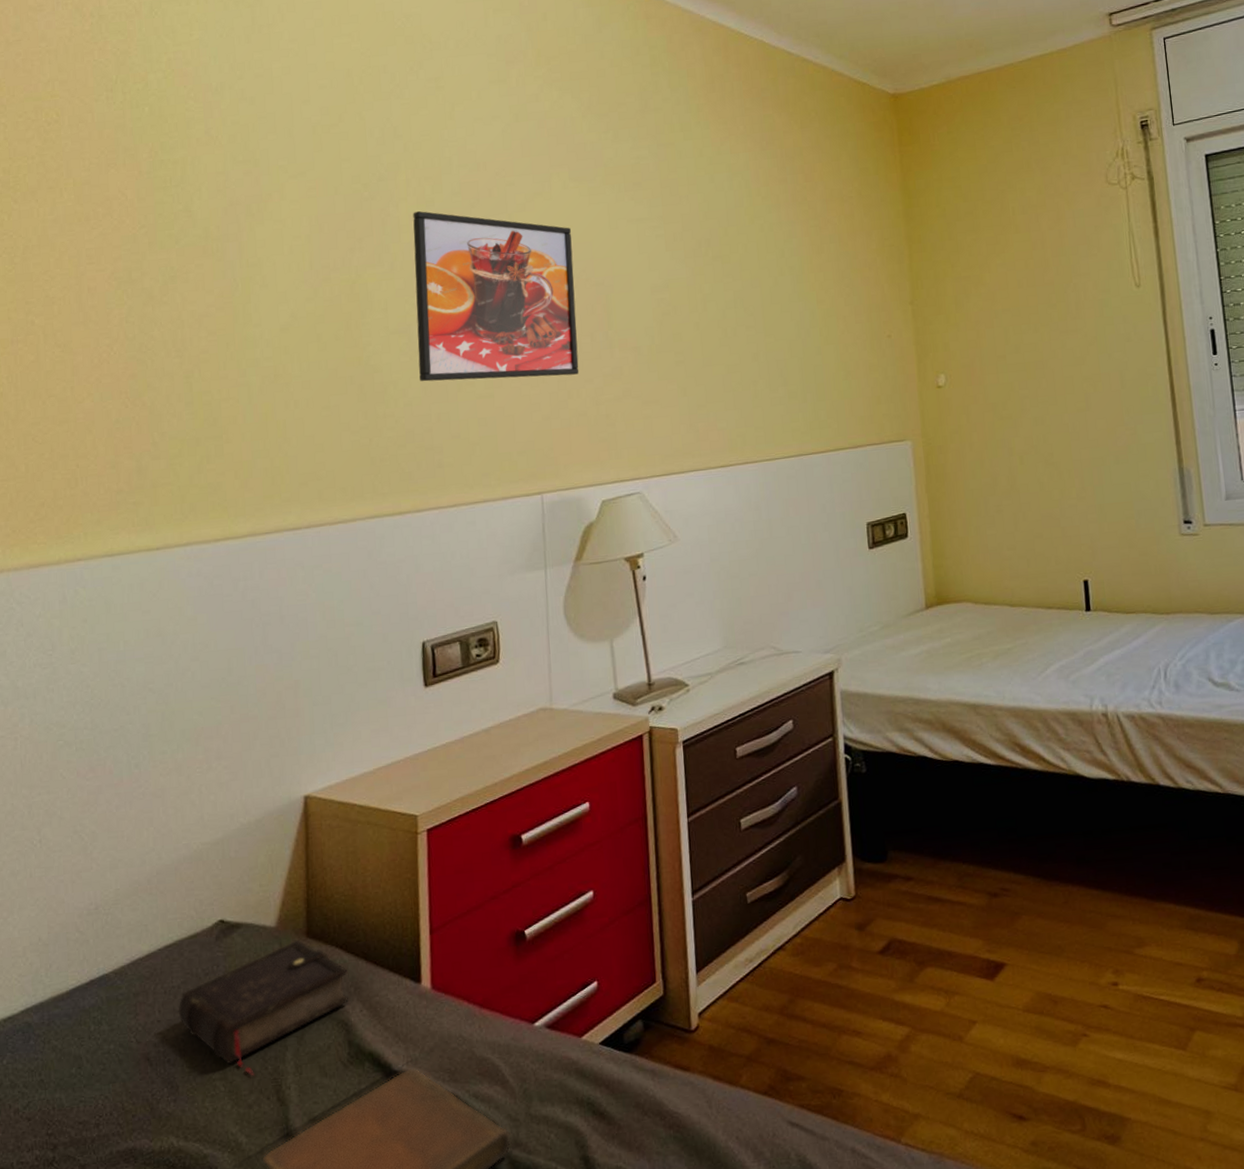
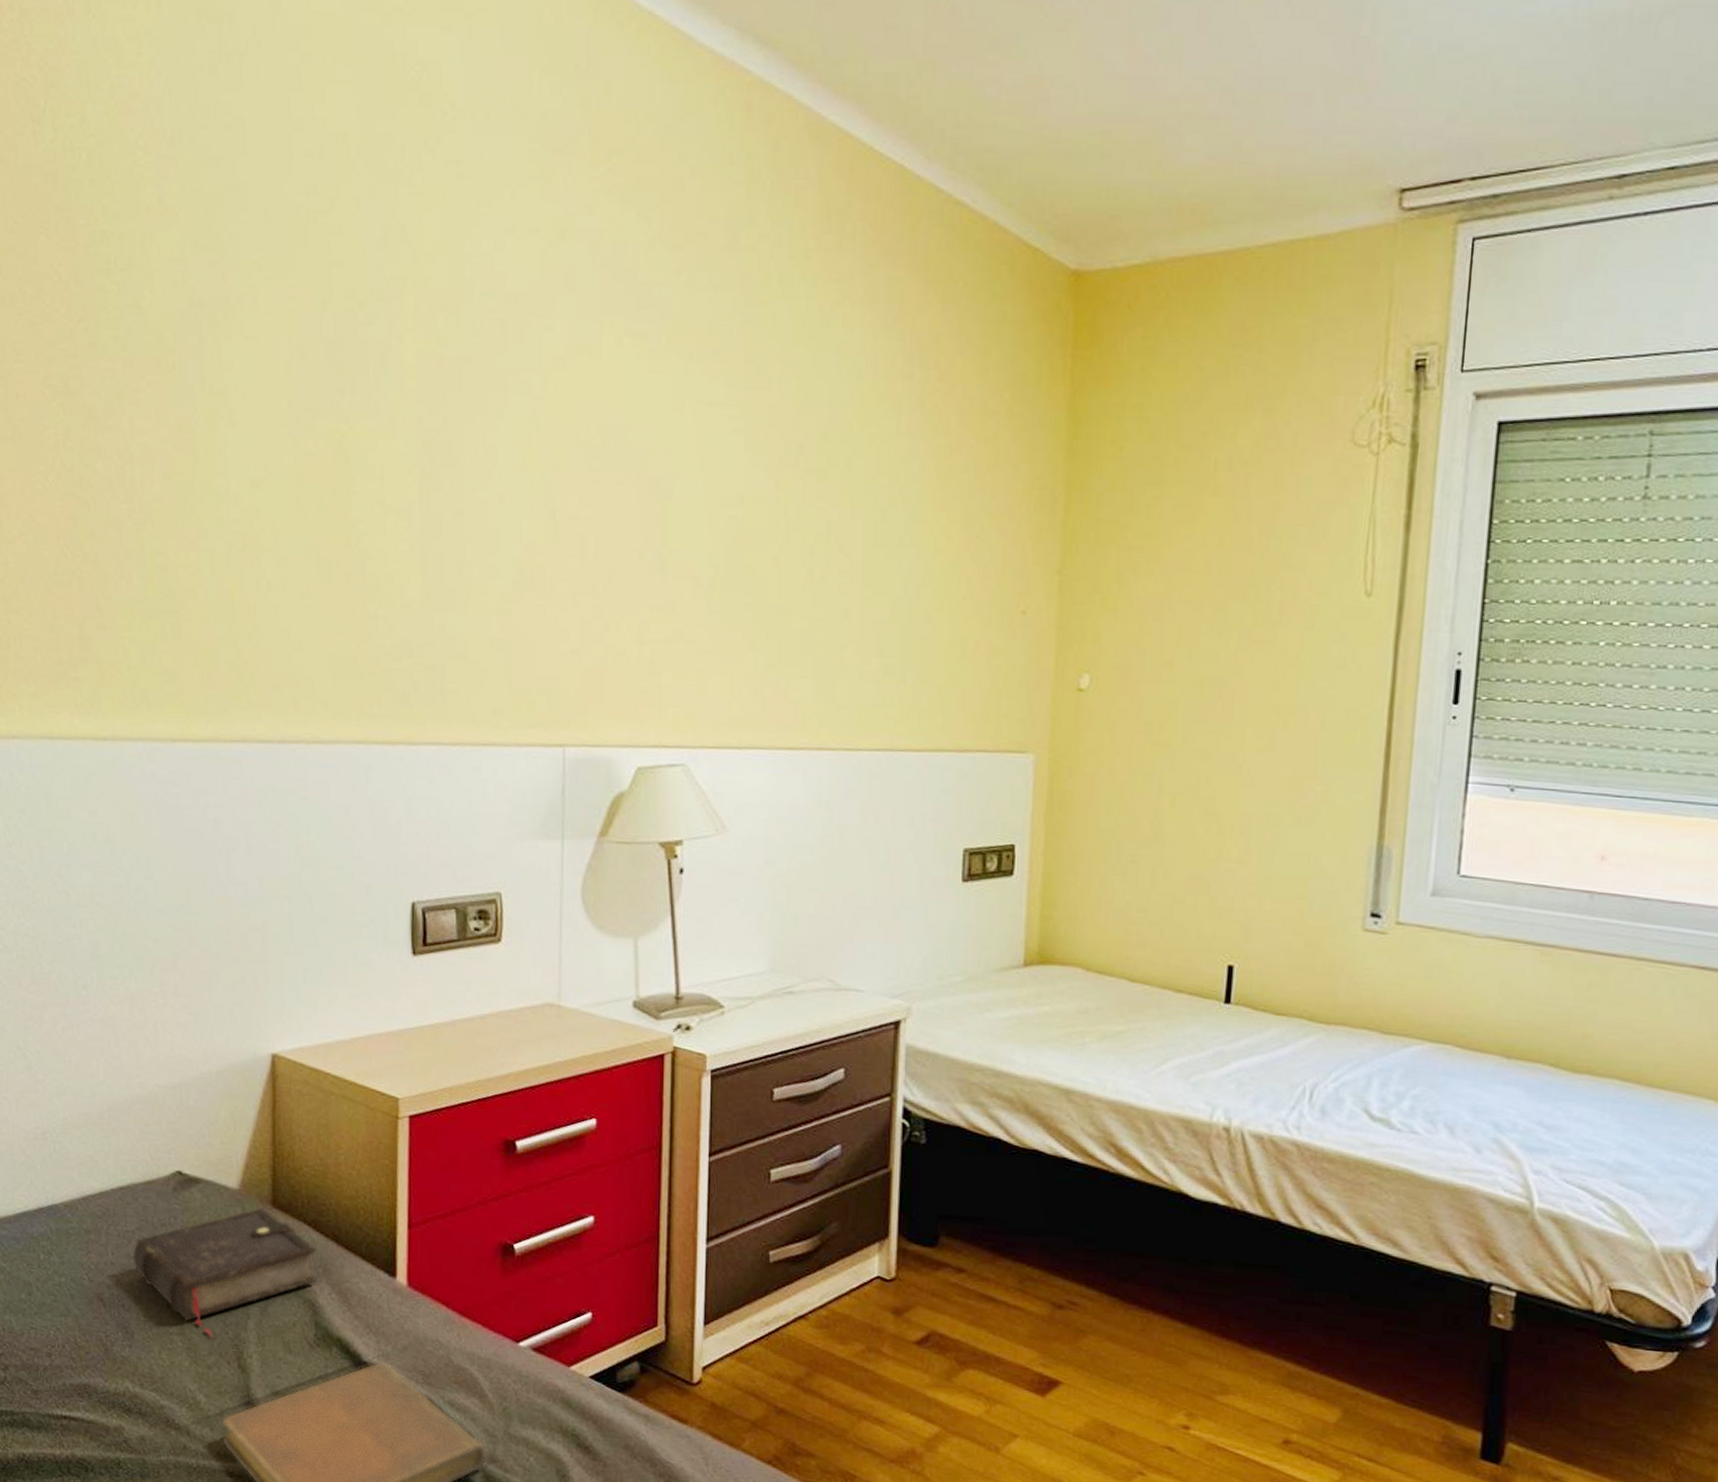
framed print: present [413,211,579,382] -> none [420,350,624,601]

